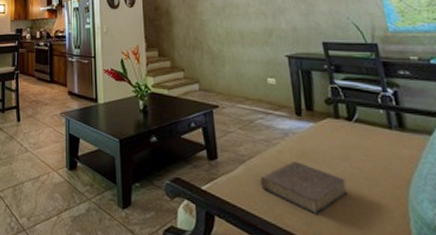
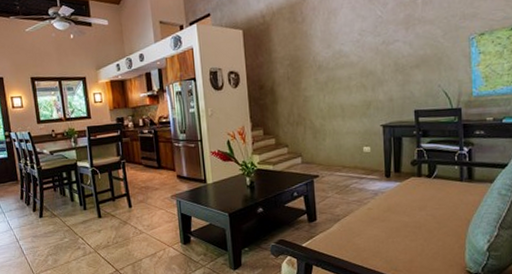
book: present [260,161,348,216] -> none [351,215,421,255]

